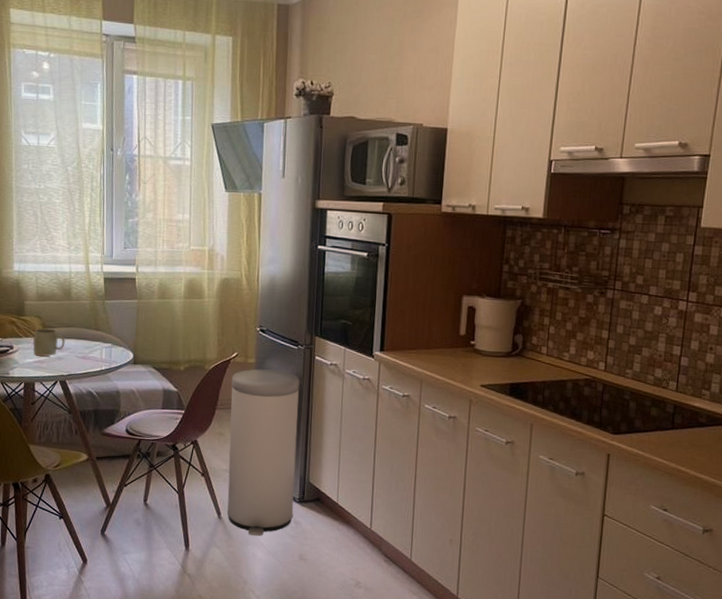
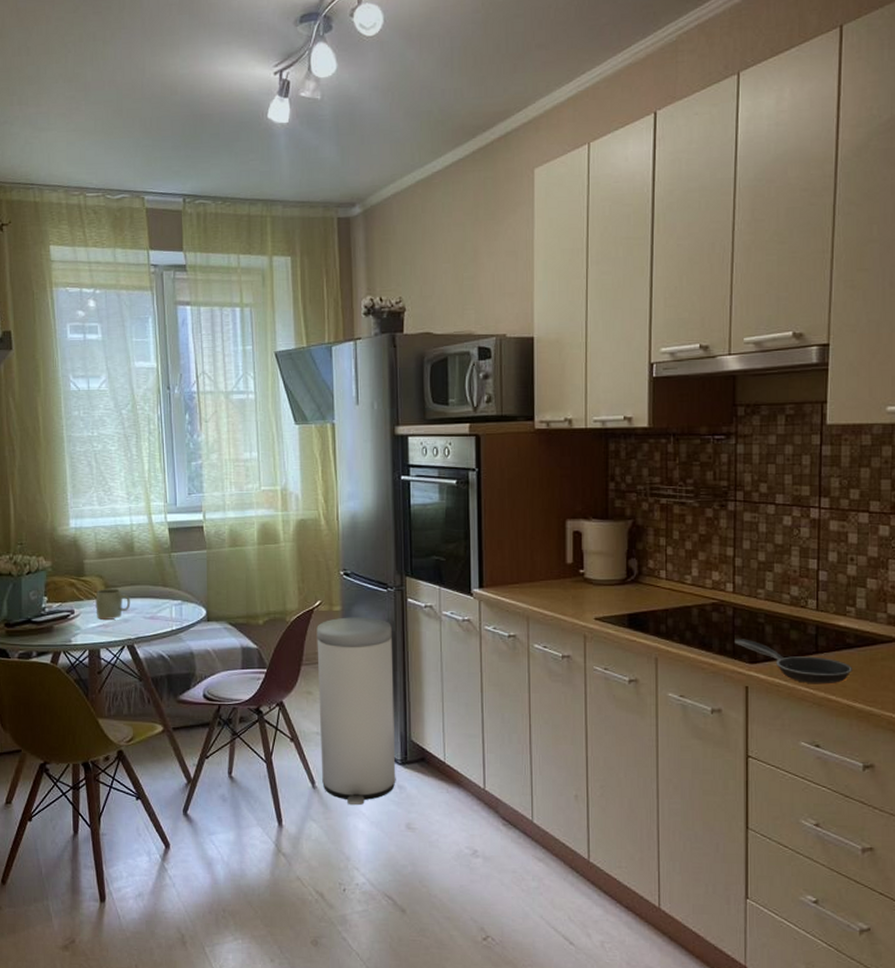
frying pan: none [601,411,702,457] -> present [734,639,852,685]

